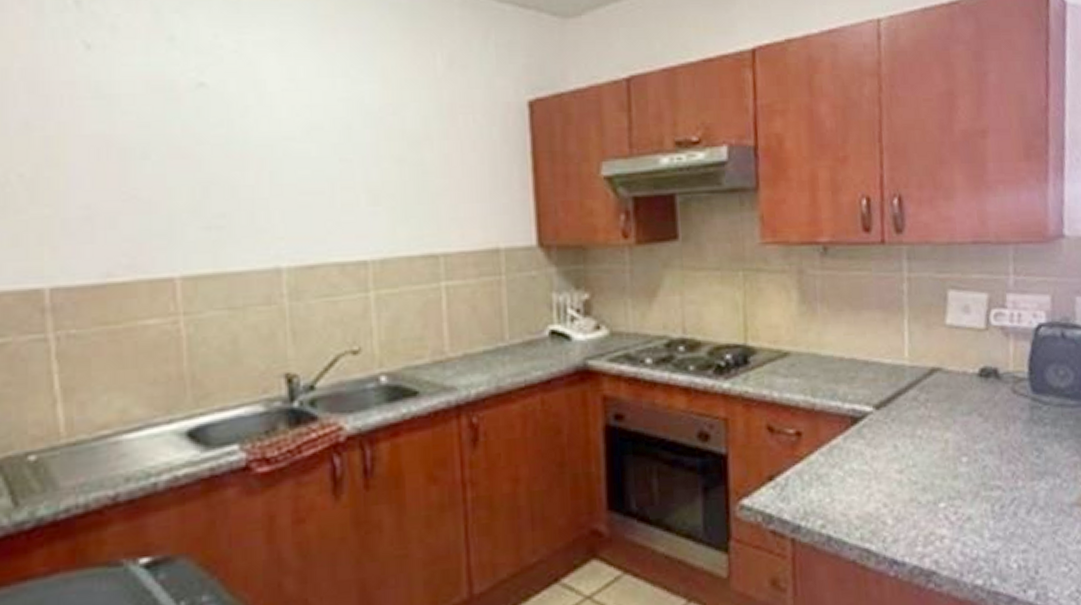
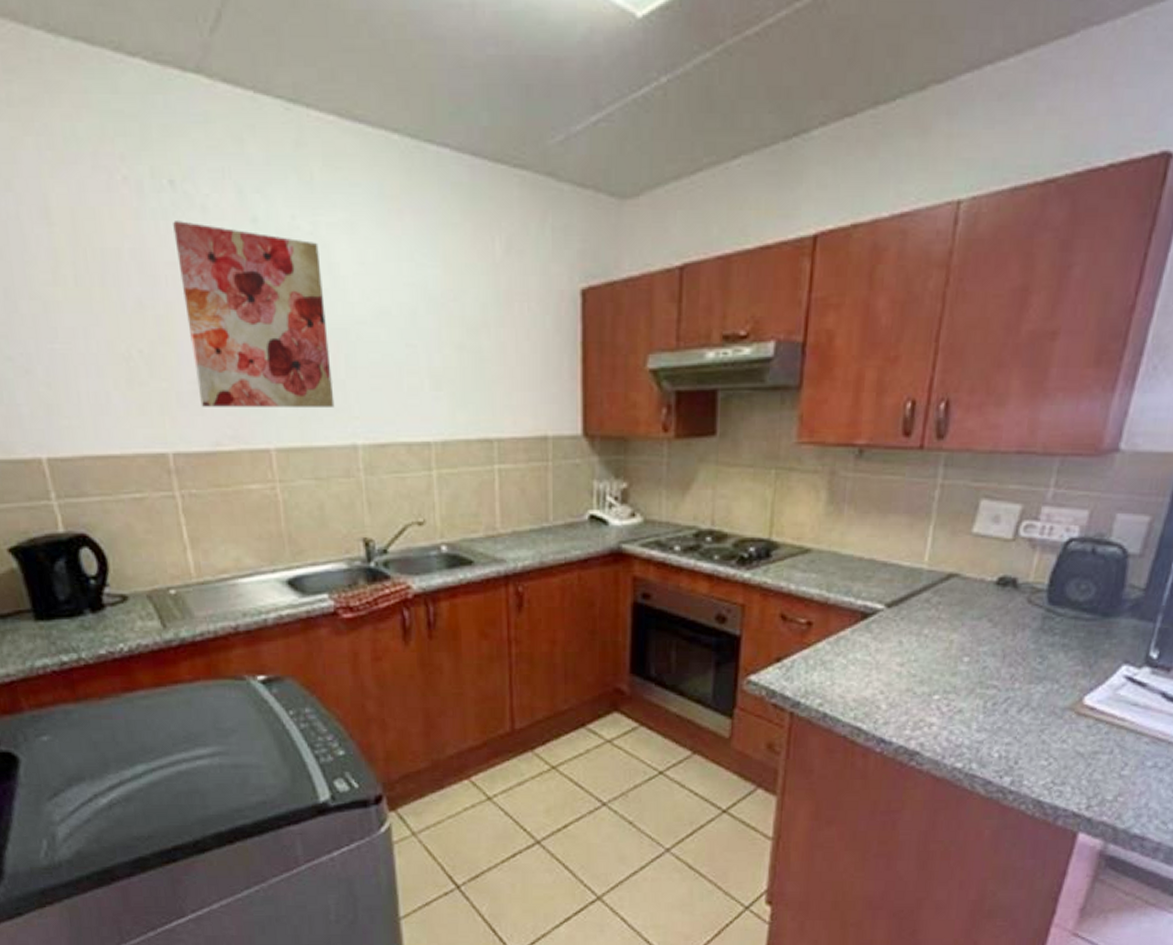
wall art: none [75,40,255,234] -> present [173,221,335,407]

